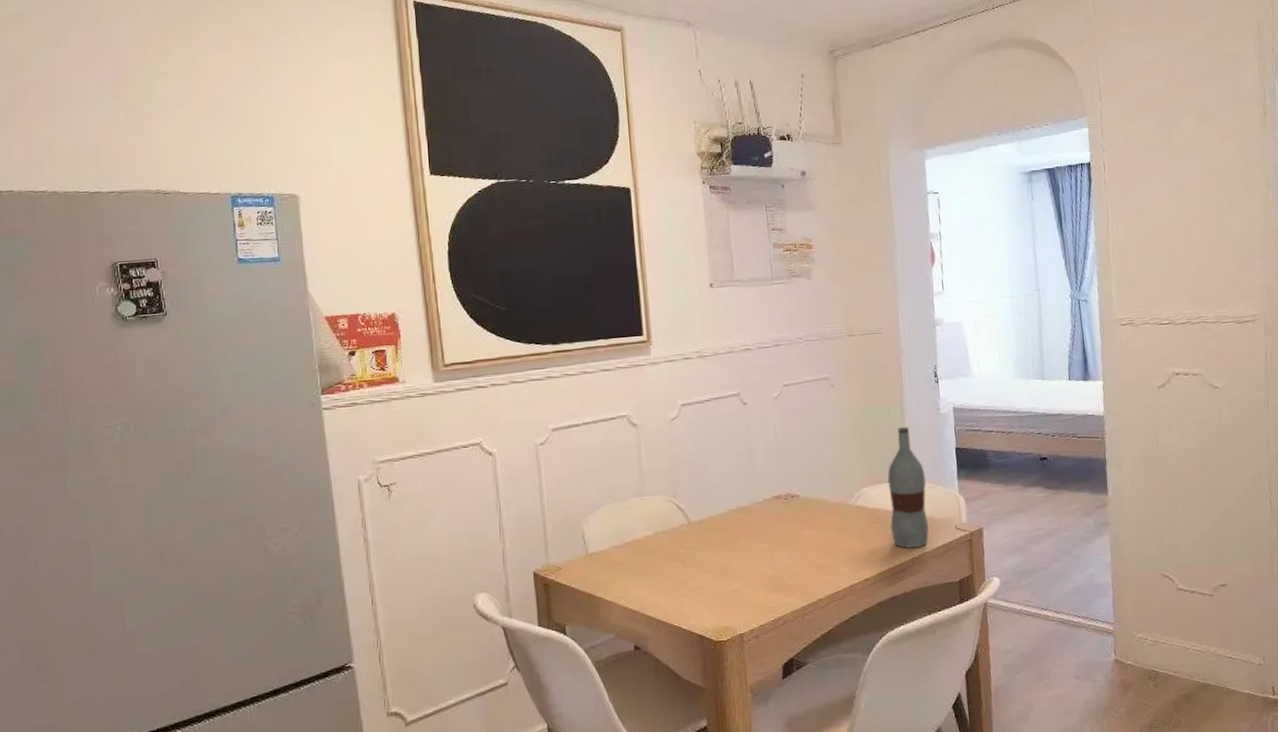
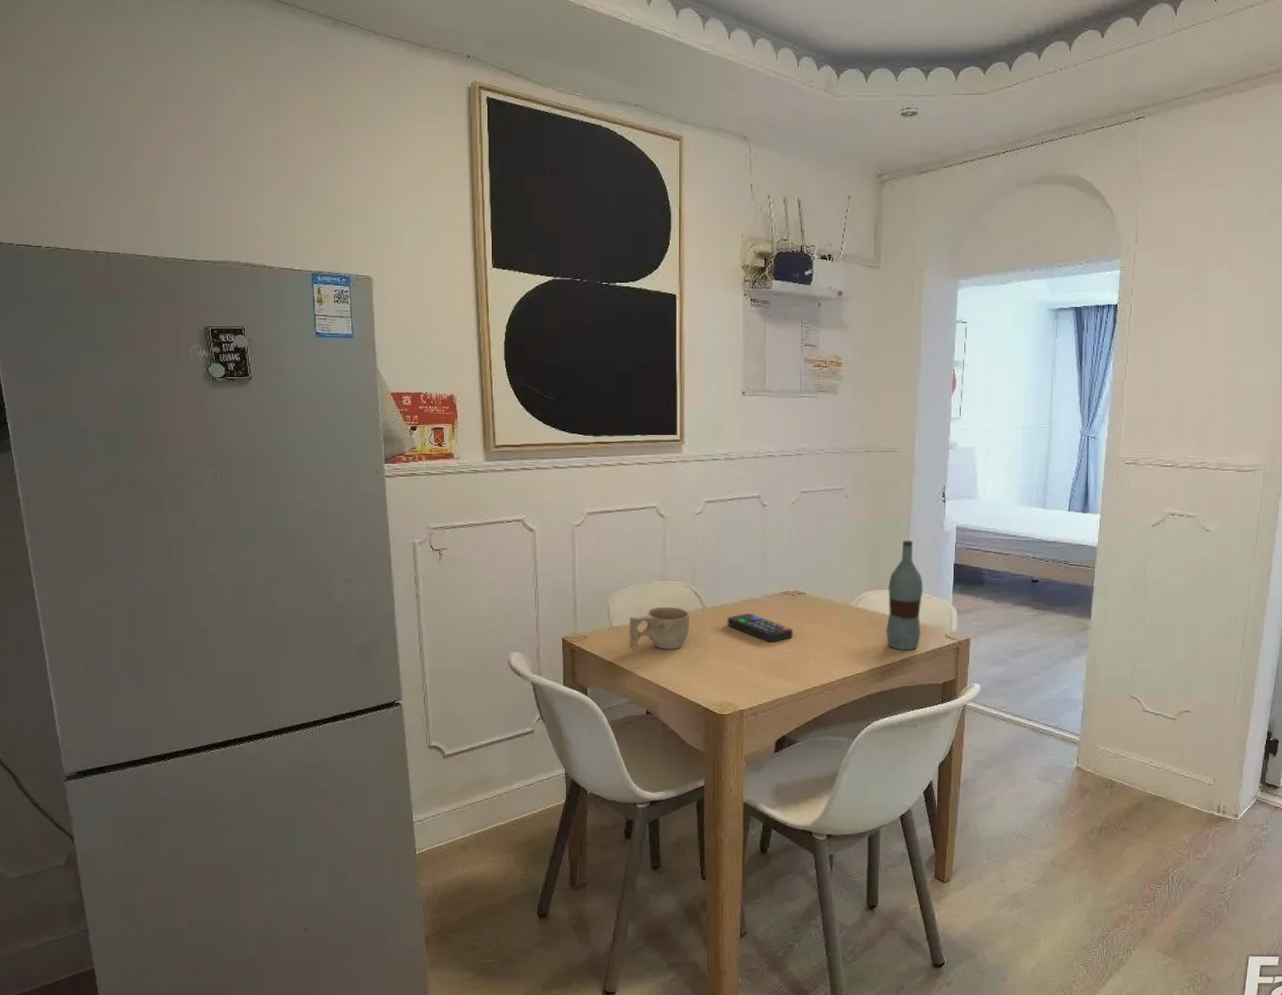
cup: none [607,524,676,577] -> present [628,606,690,650]
remote control: none [715,523,790,554] -> present [727,613,793,642]

